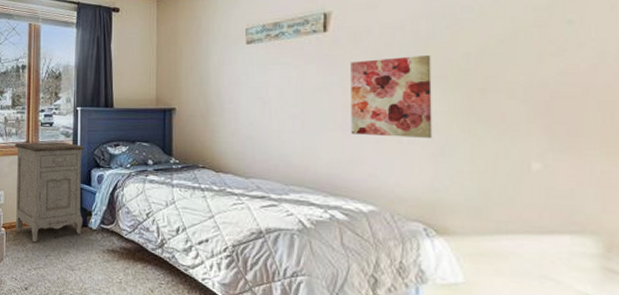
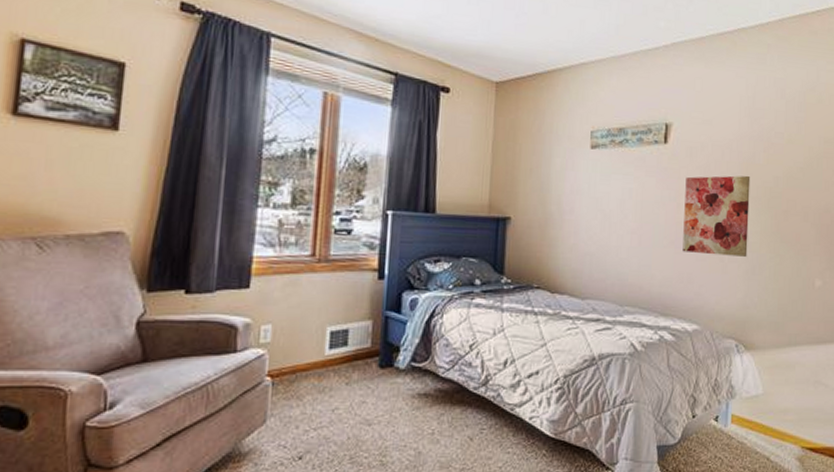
nightstand: present [14,141,85,243] -> none [289,255,395,393]

